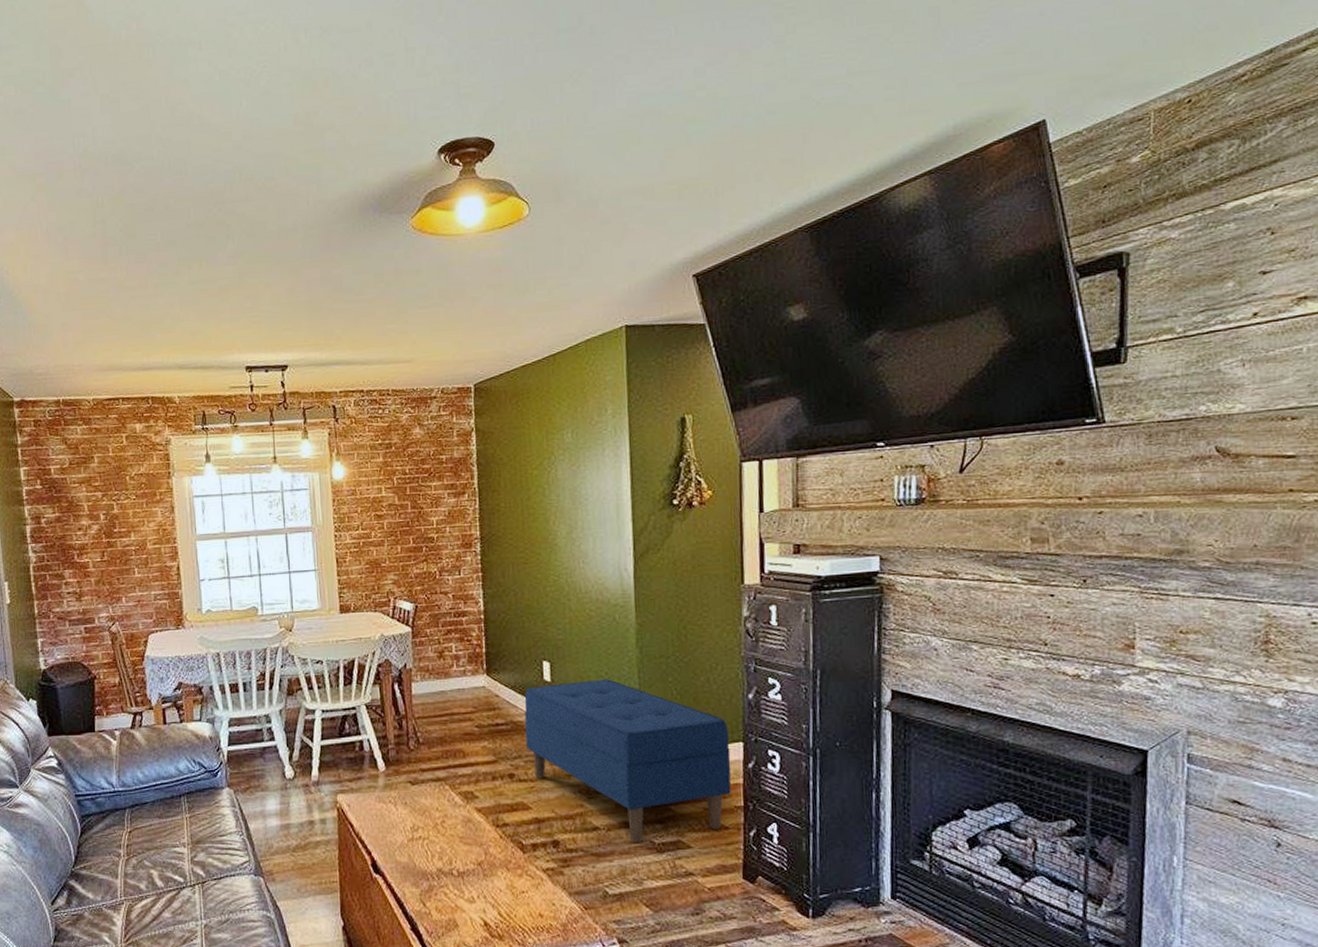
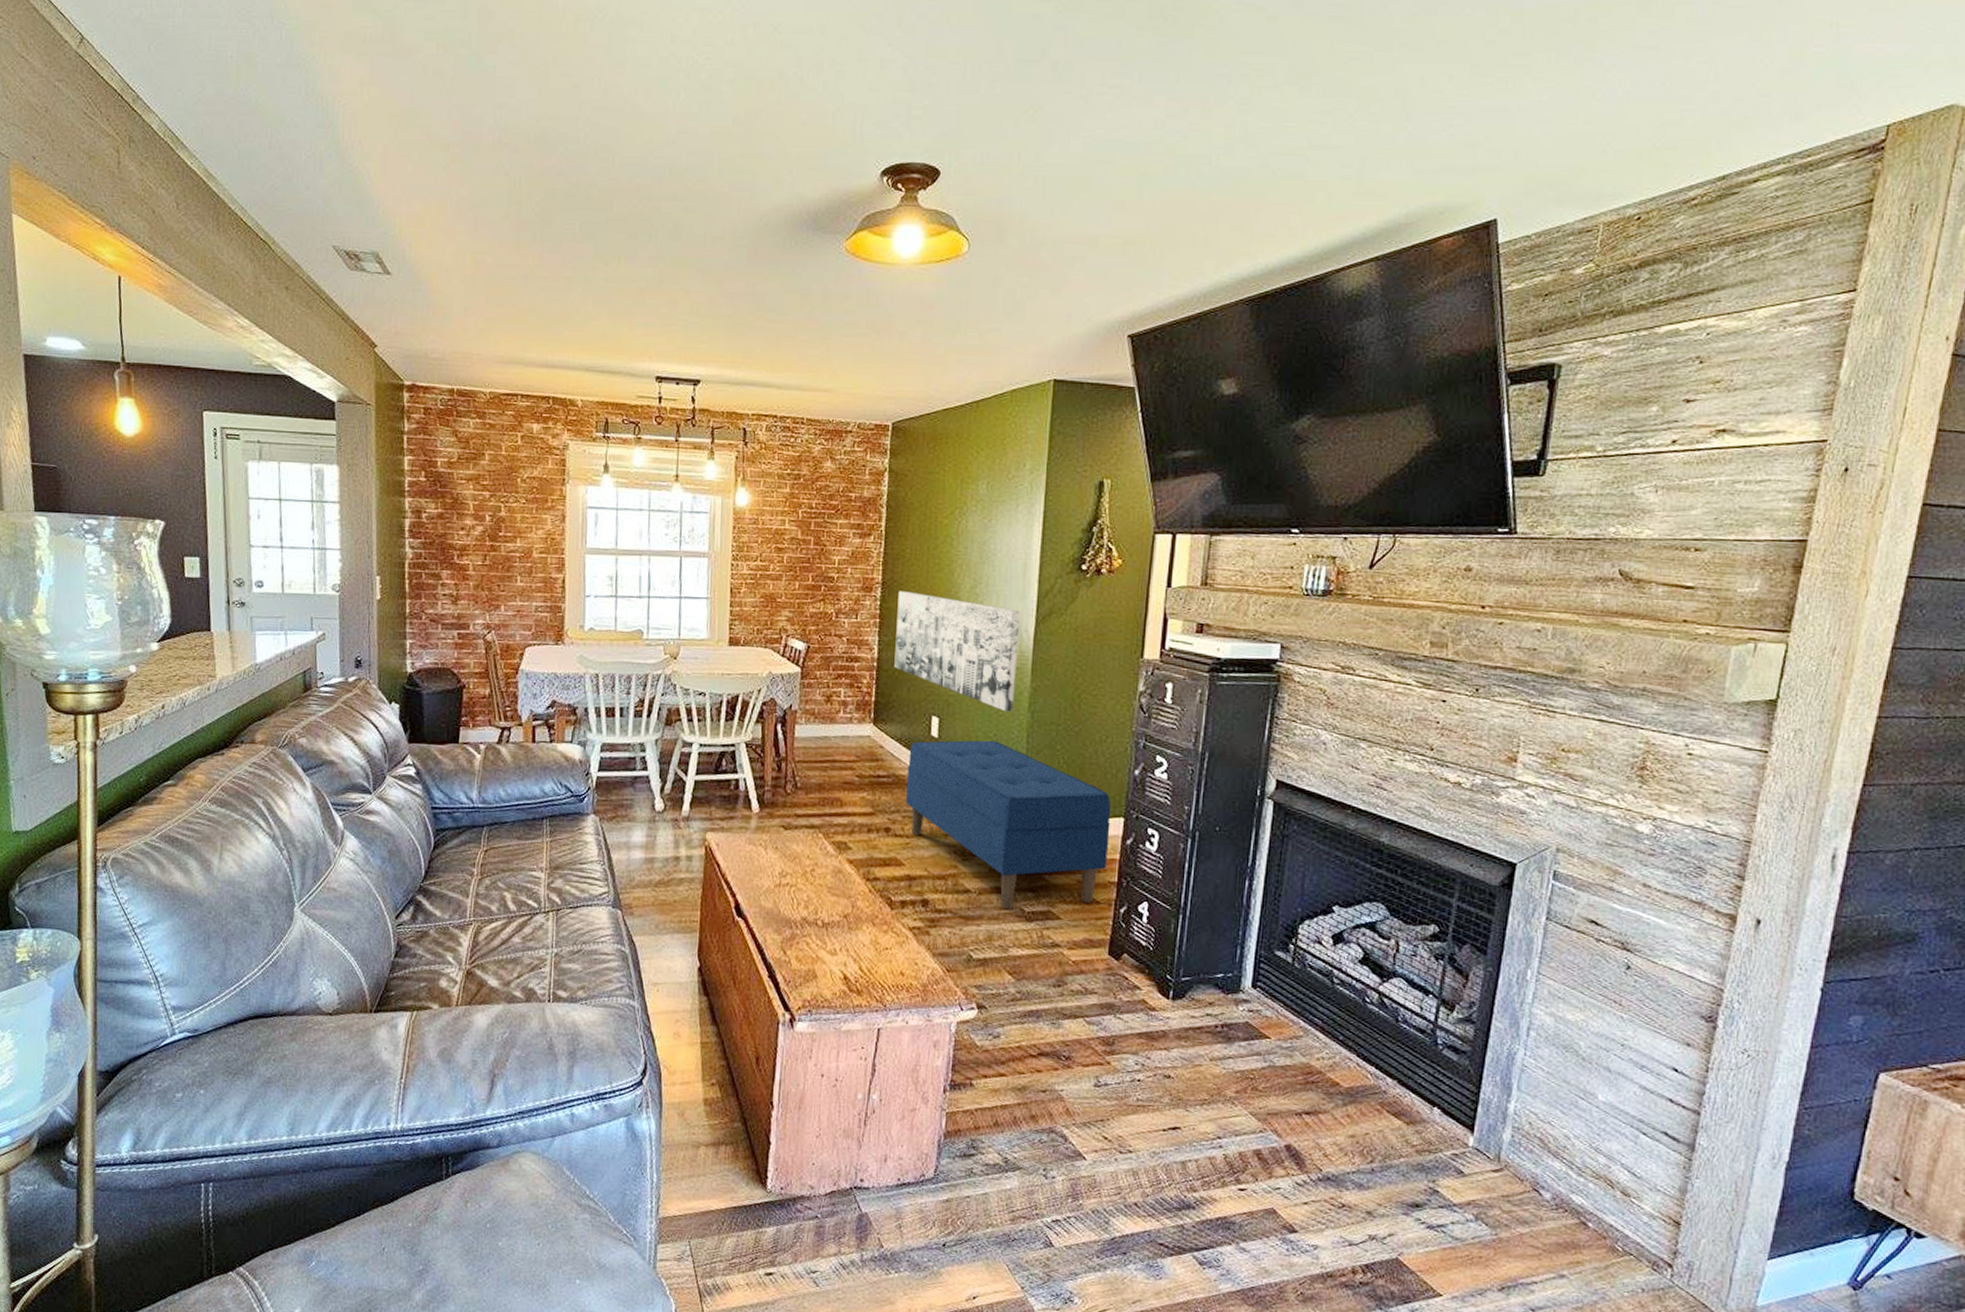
wall art: none [497,543,622,650] -> present [894,591,1021,712]

